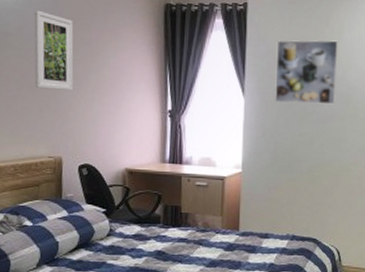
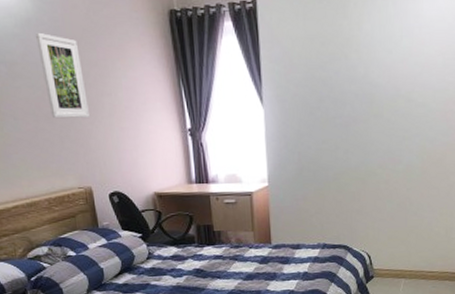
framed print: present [275,40,339,105] -> none [292,33,359,109]

